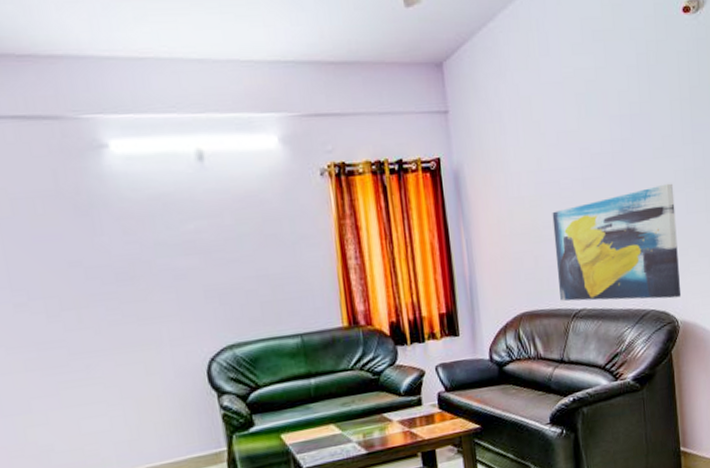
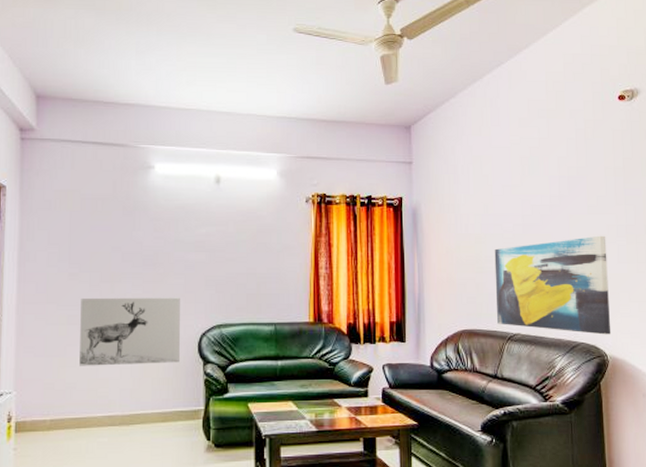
wall art: none [38,317,187,423] -> present [79,297,180,366]

